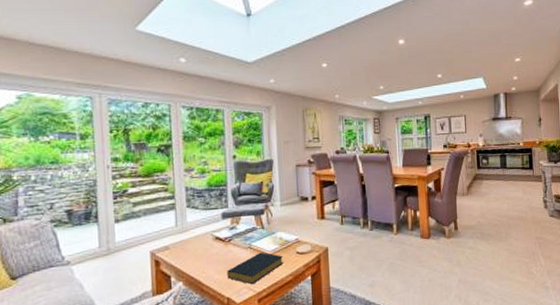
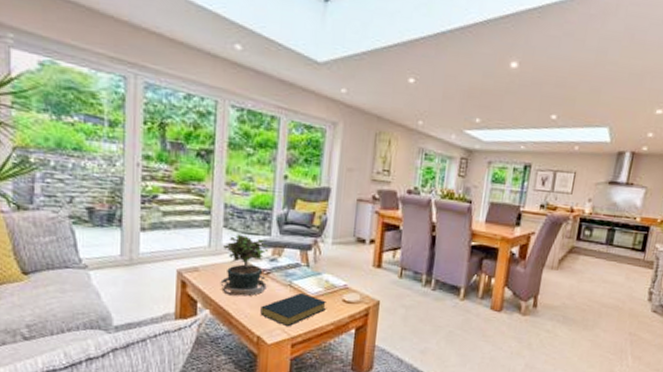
potted plant: none [188,210,231,266] -> present [220,233,269,297]

